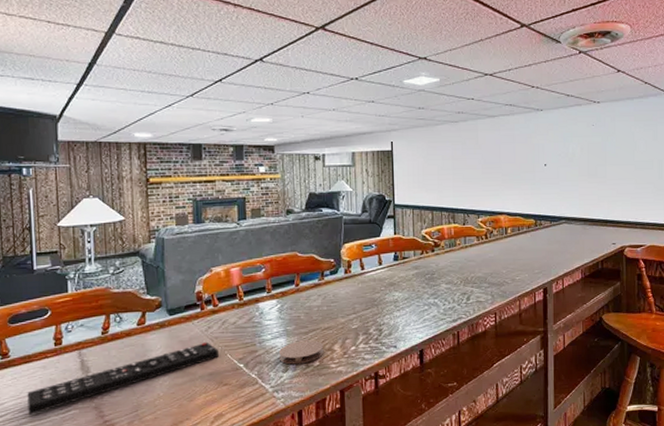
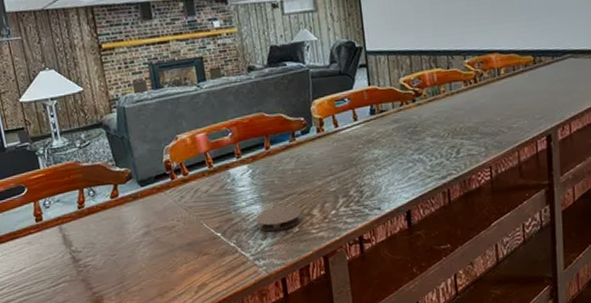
remote control: present [27,343,219,415] -> none [18,213,195,289]

